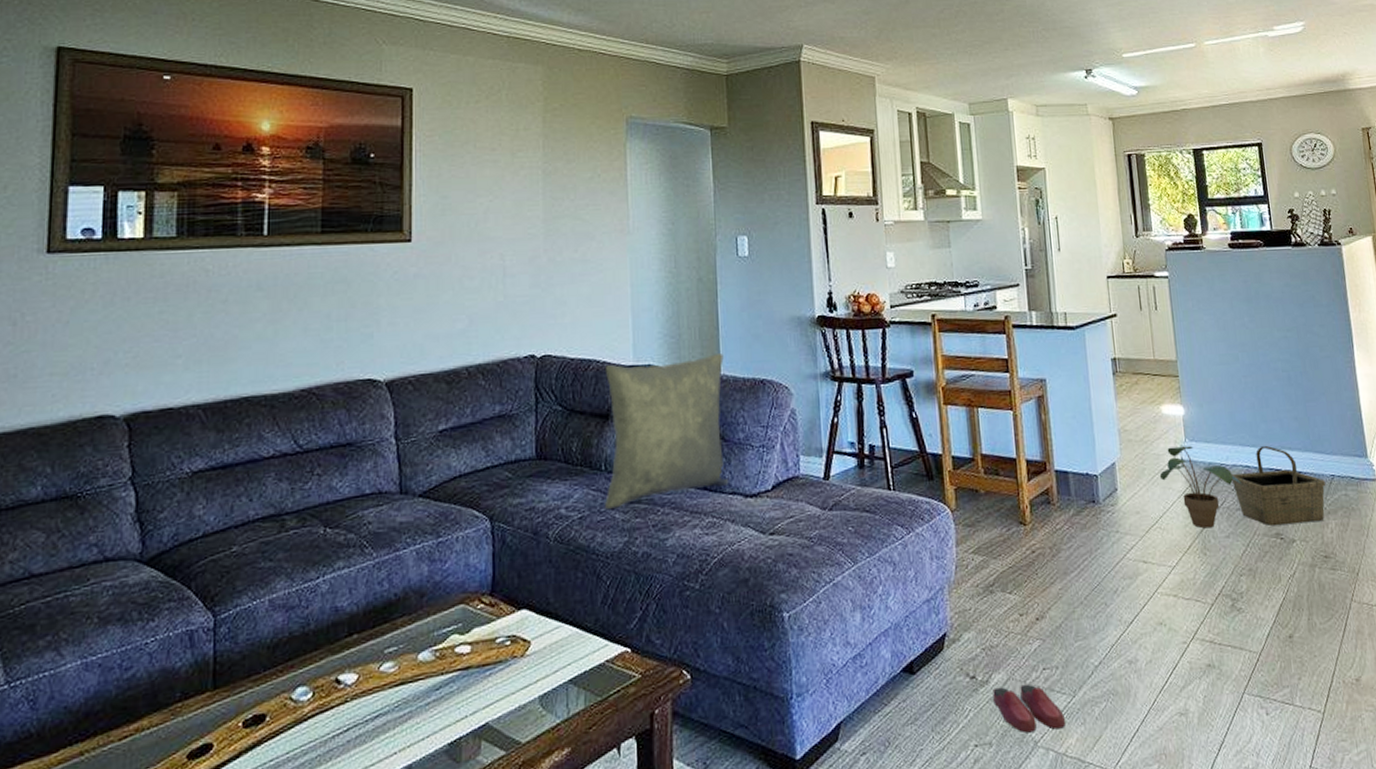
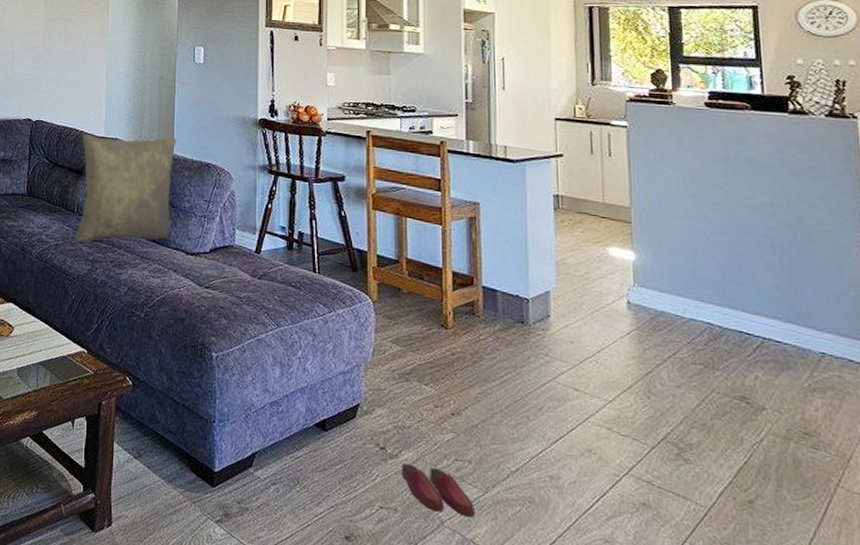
potted plant: present [1159,445,1243,529] -> none [600,288,702,374]
basket: present [1231,445,1325,526] -> none [688,306,812,397]

